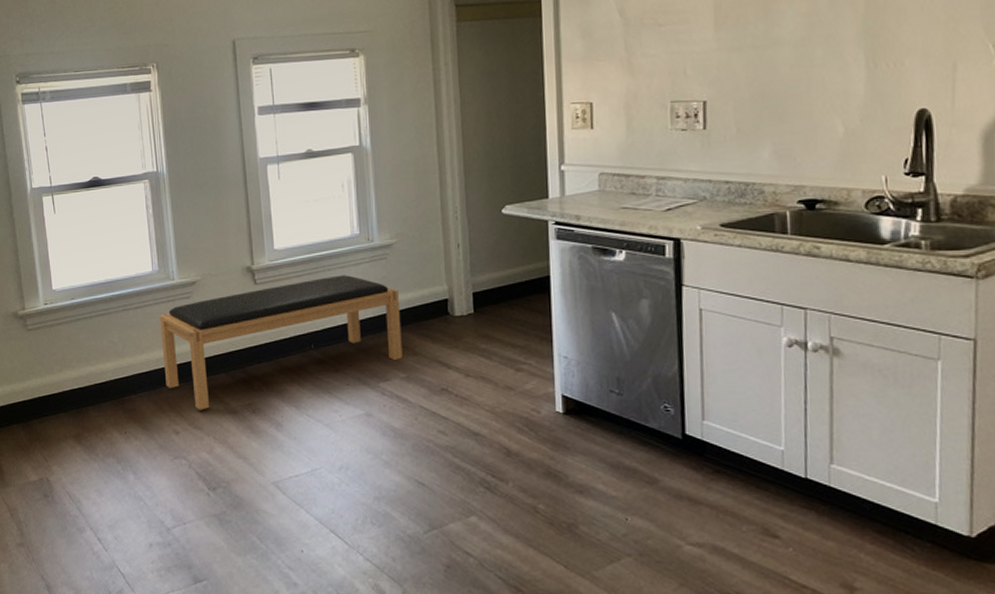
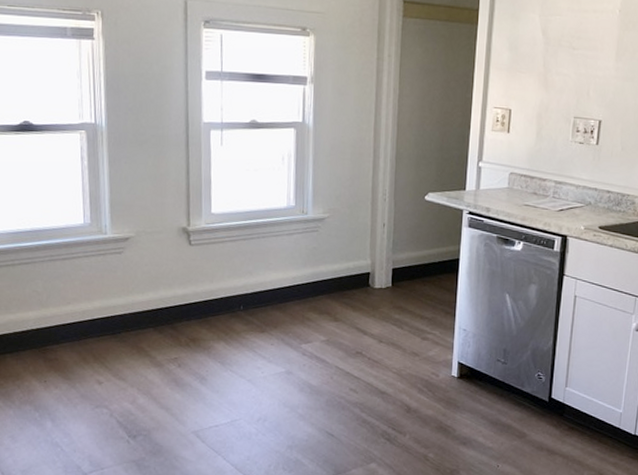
bench: present [159,275,402,410] -> none [88,243,327,363]

